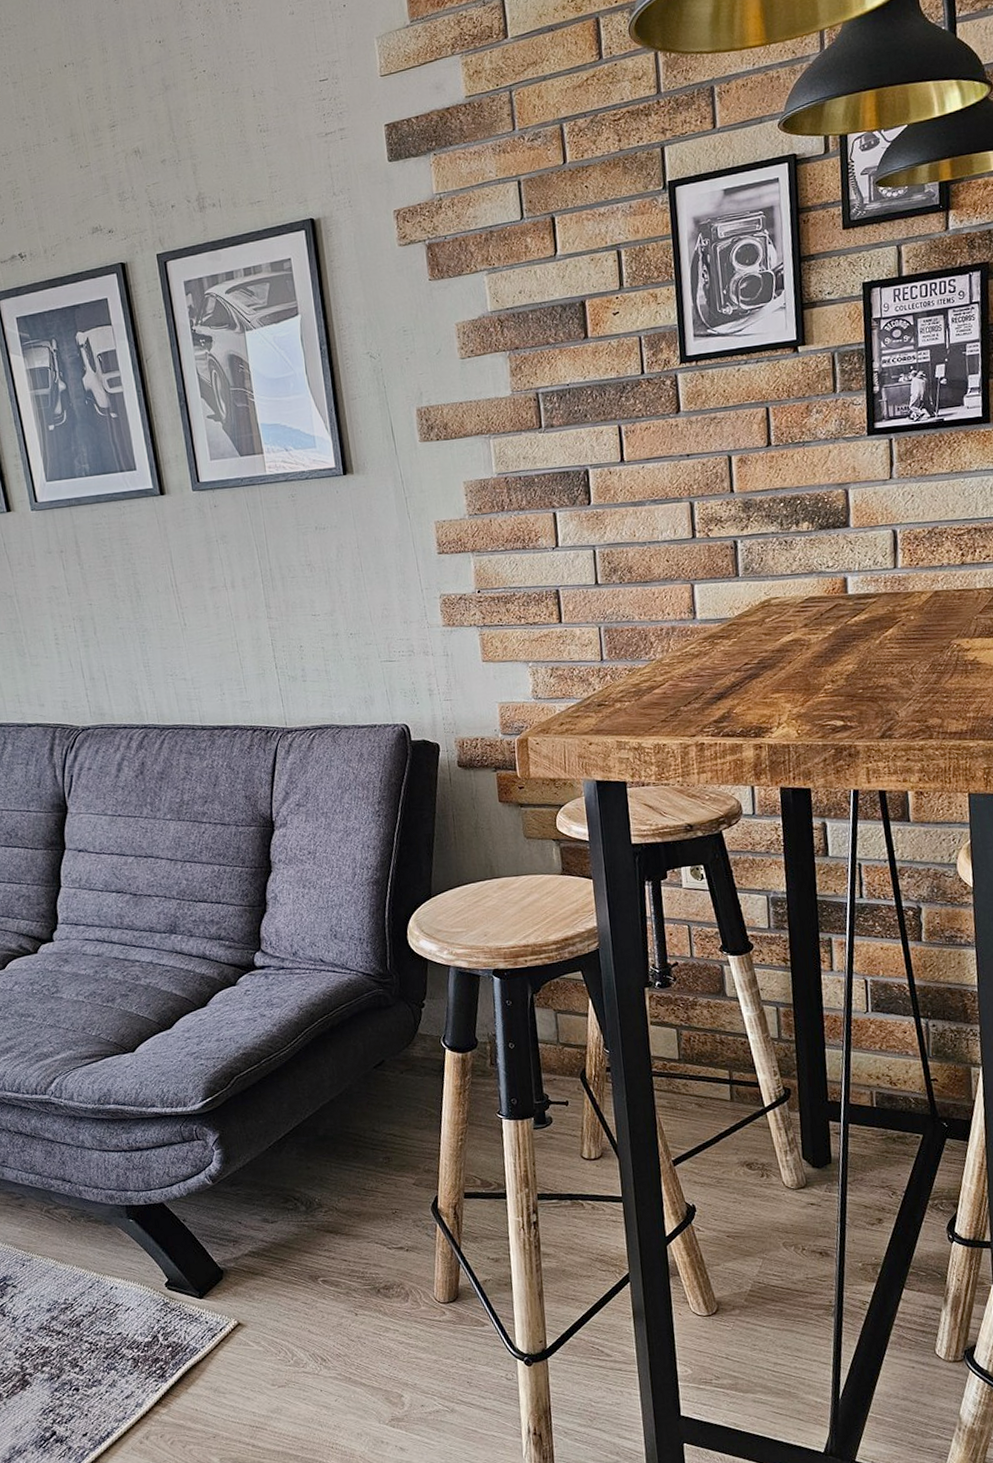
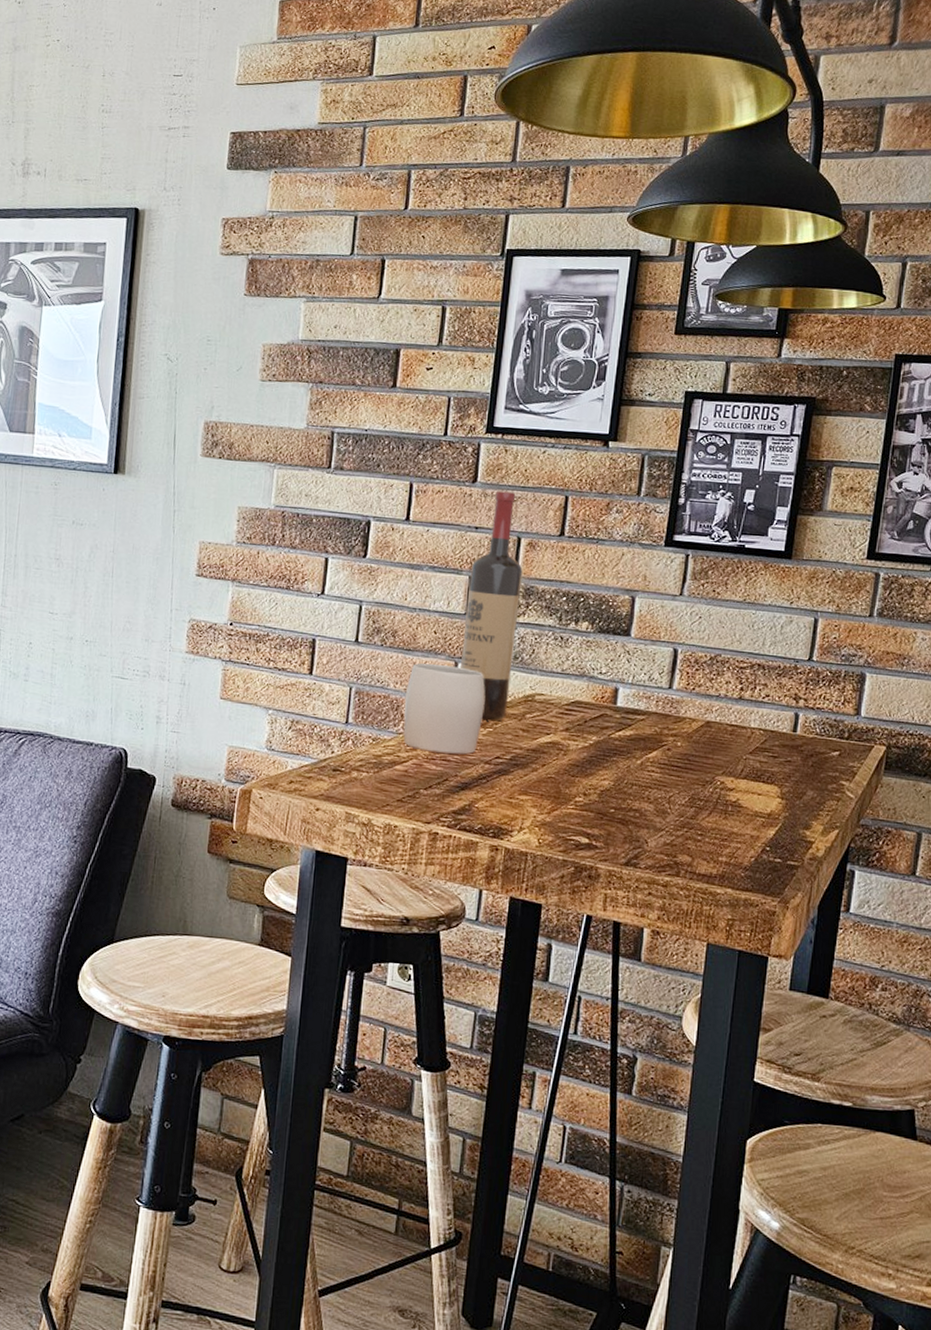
mug: none [650,588,726,672] -> present [403,663,486,755]
wine bottle: none [689,414,747,633] -> present [459,491,523,722]

